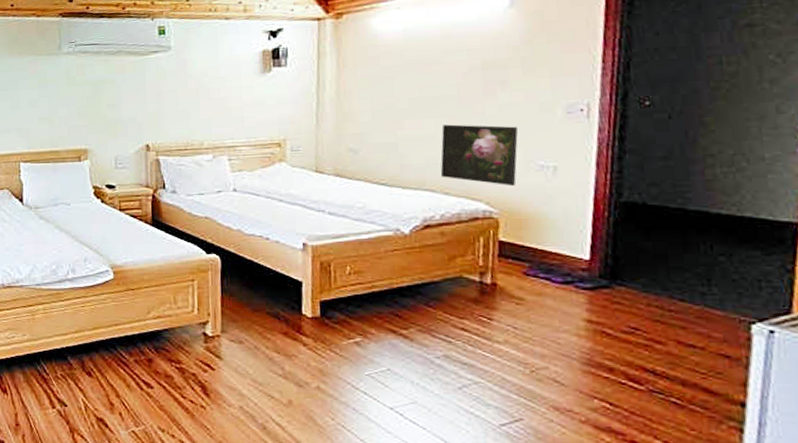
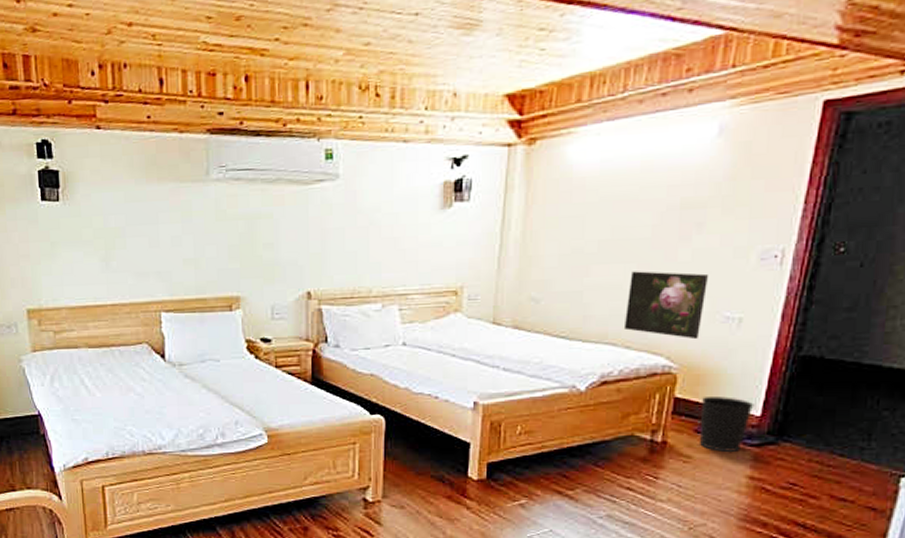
wastebasket: none [527,240,582,295] -> present [700,397,755,452]

